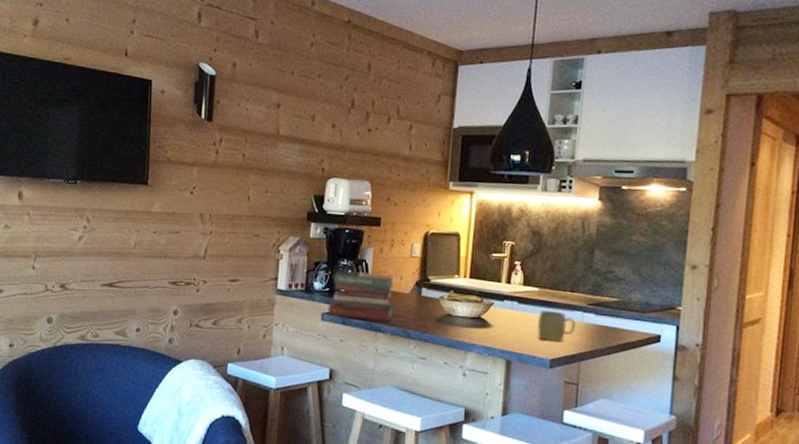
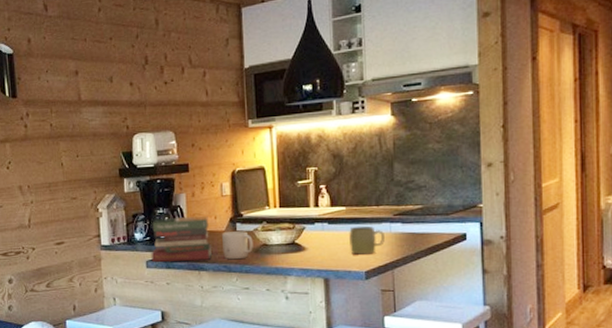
mug: none [404,295,437,327] -> present [221,231,253,260]

